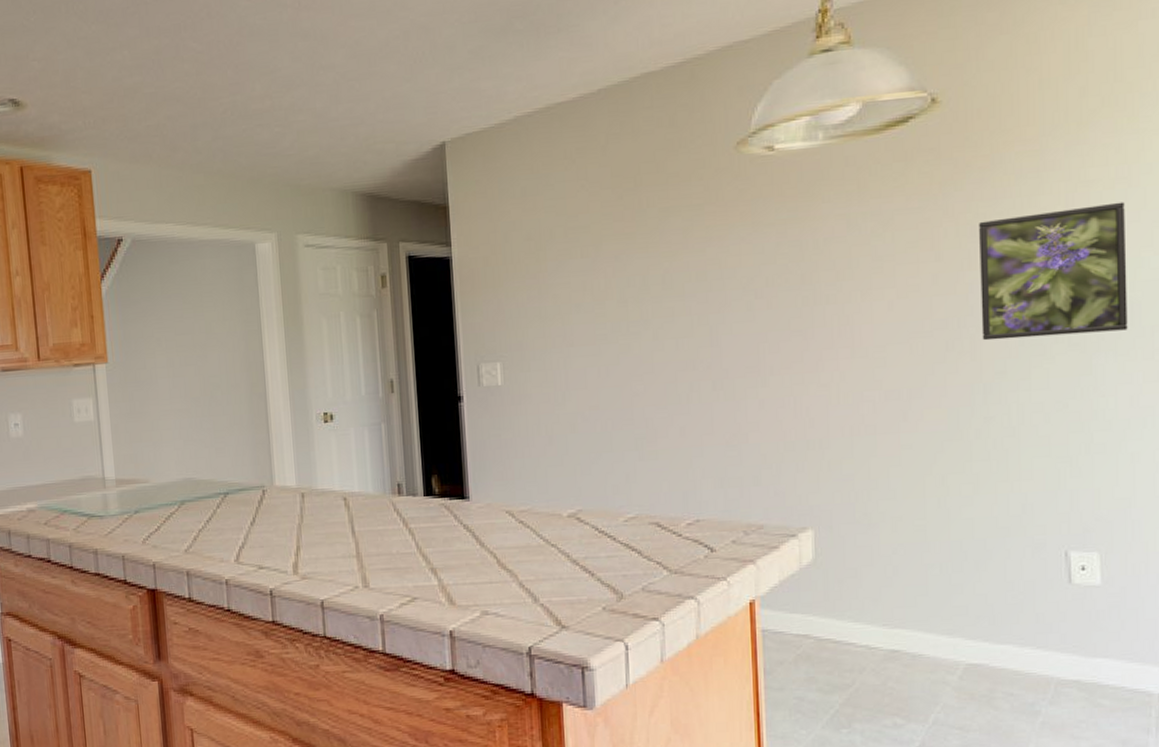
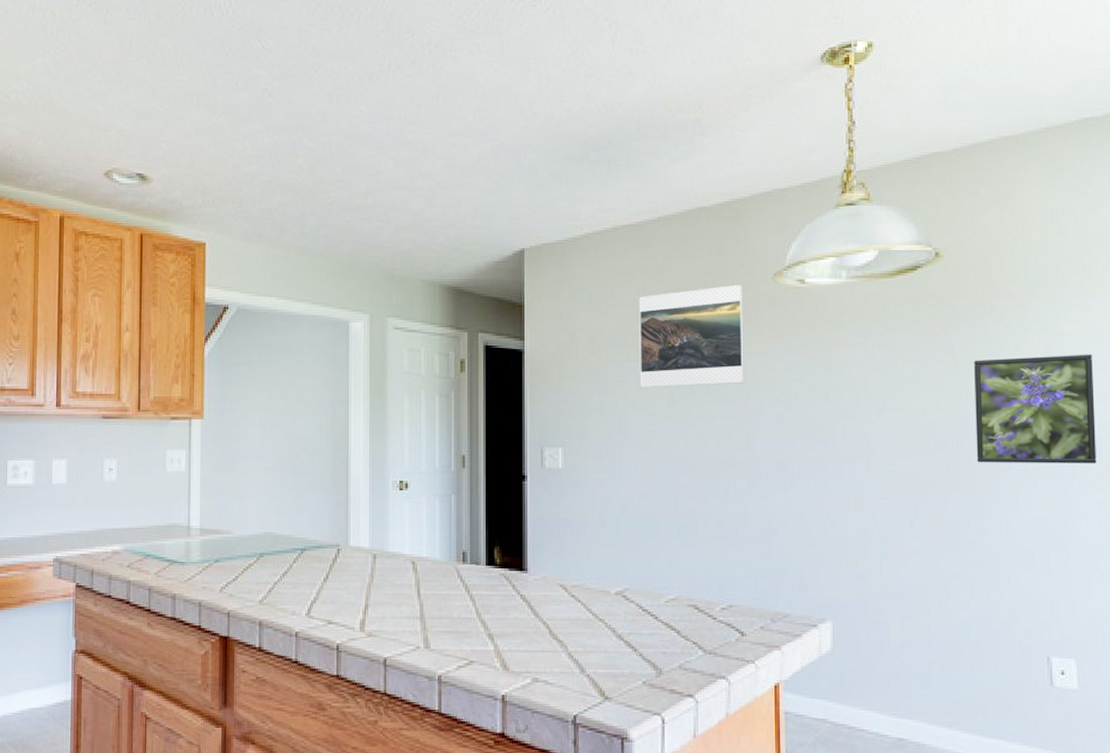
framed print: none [580,158,706,289] -> present [639,284,744,388]

